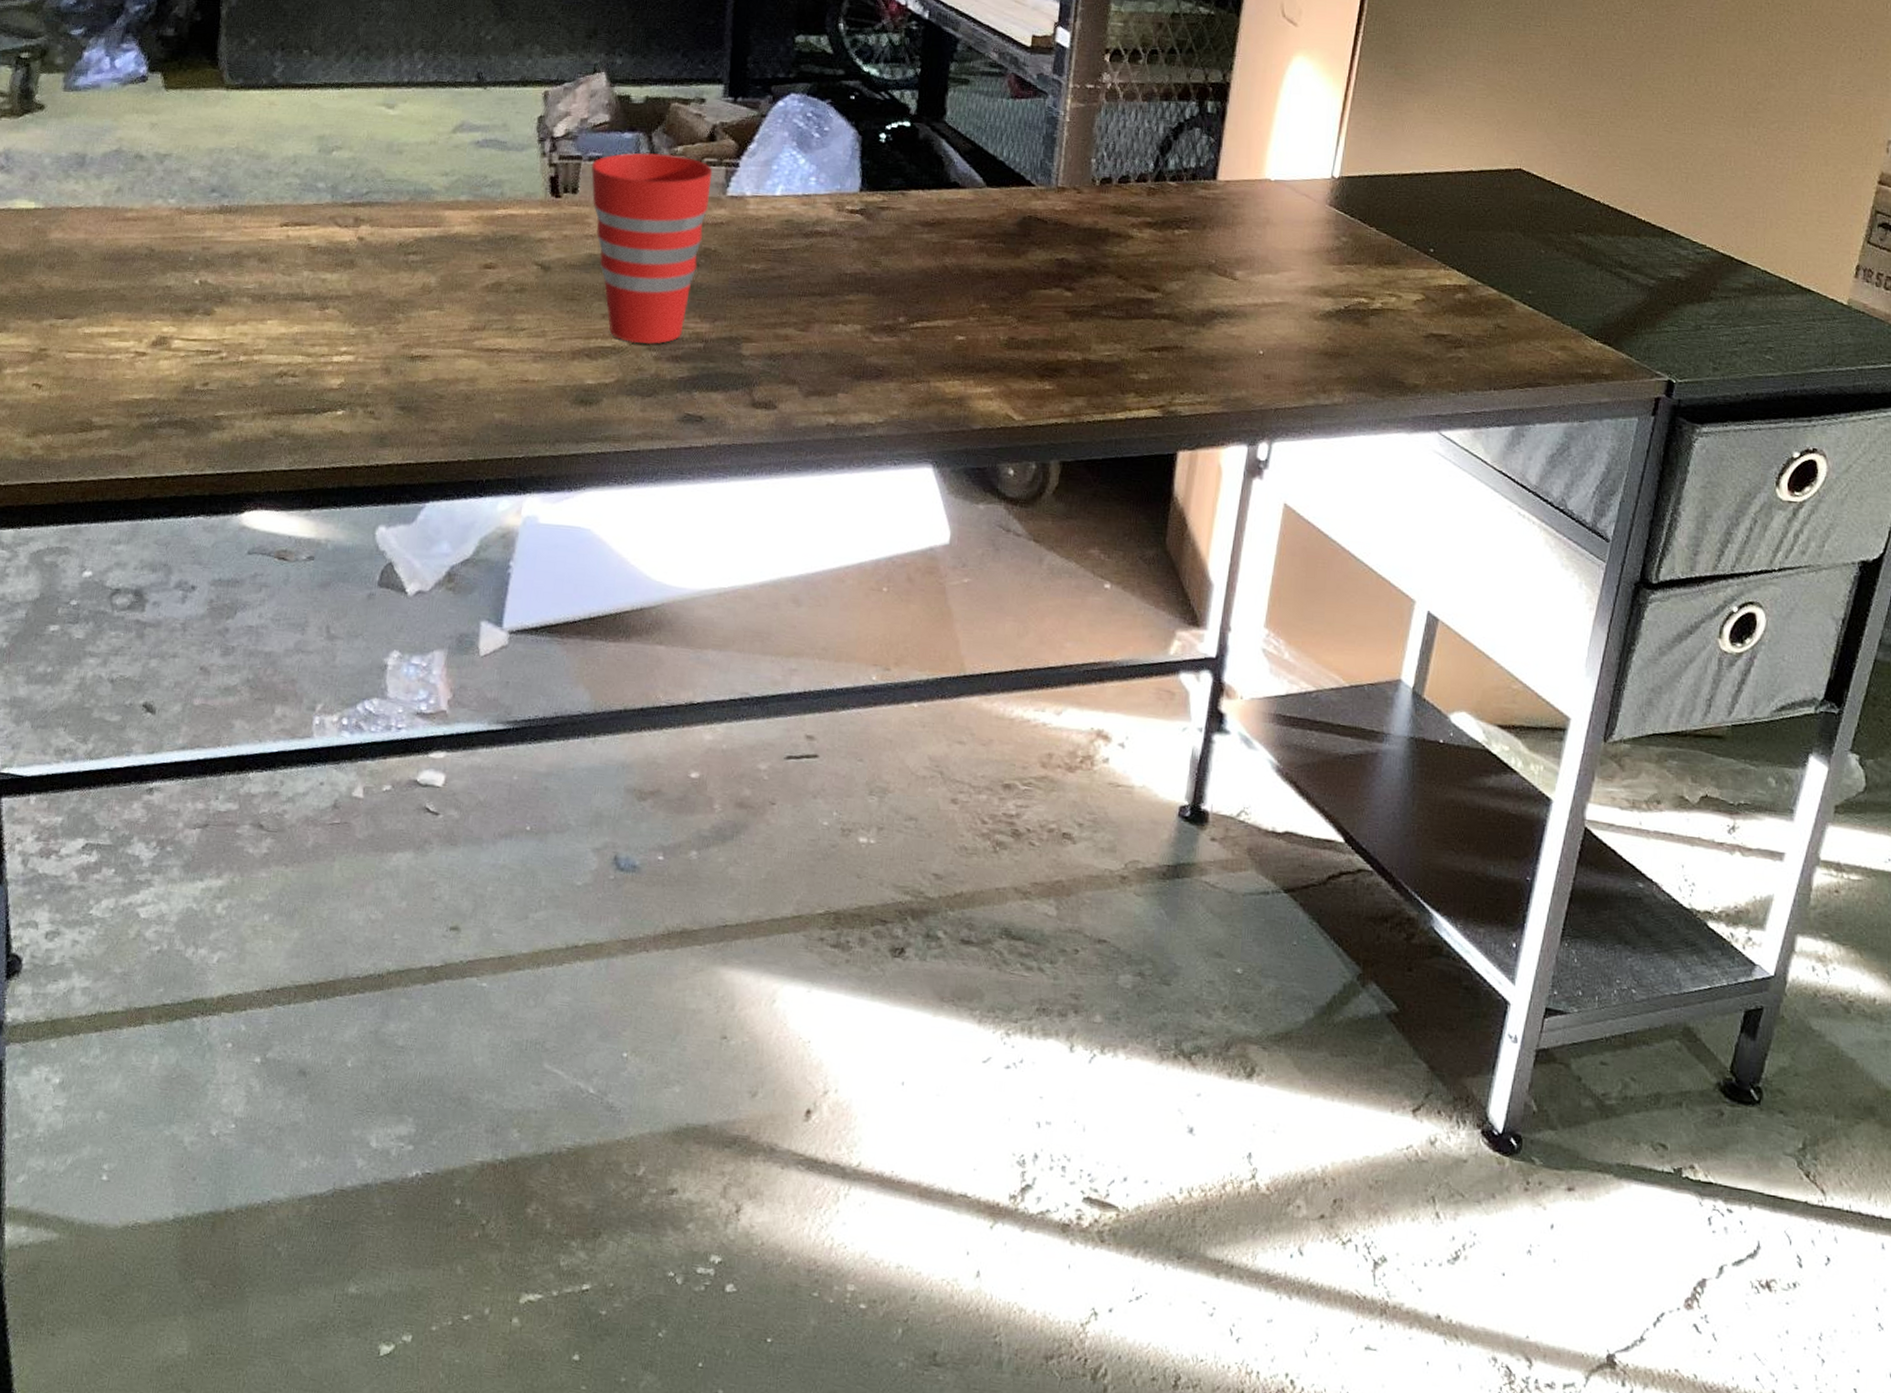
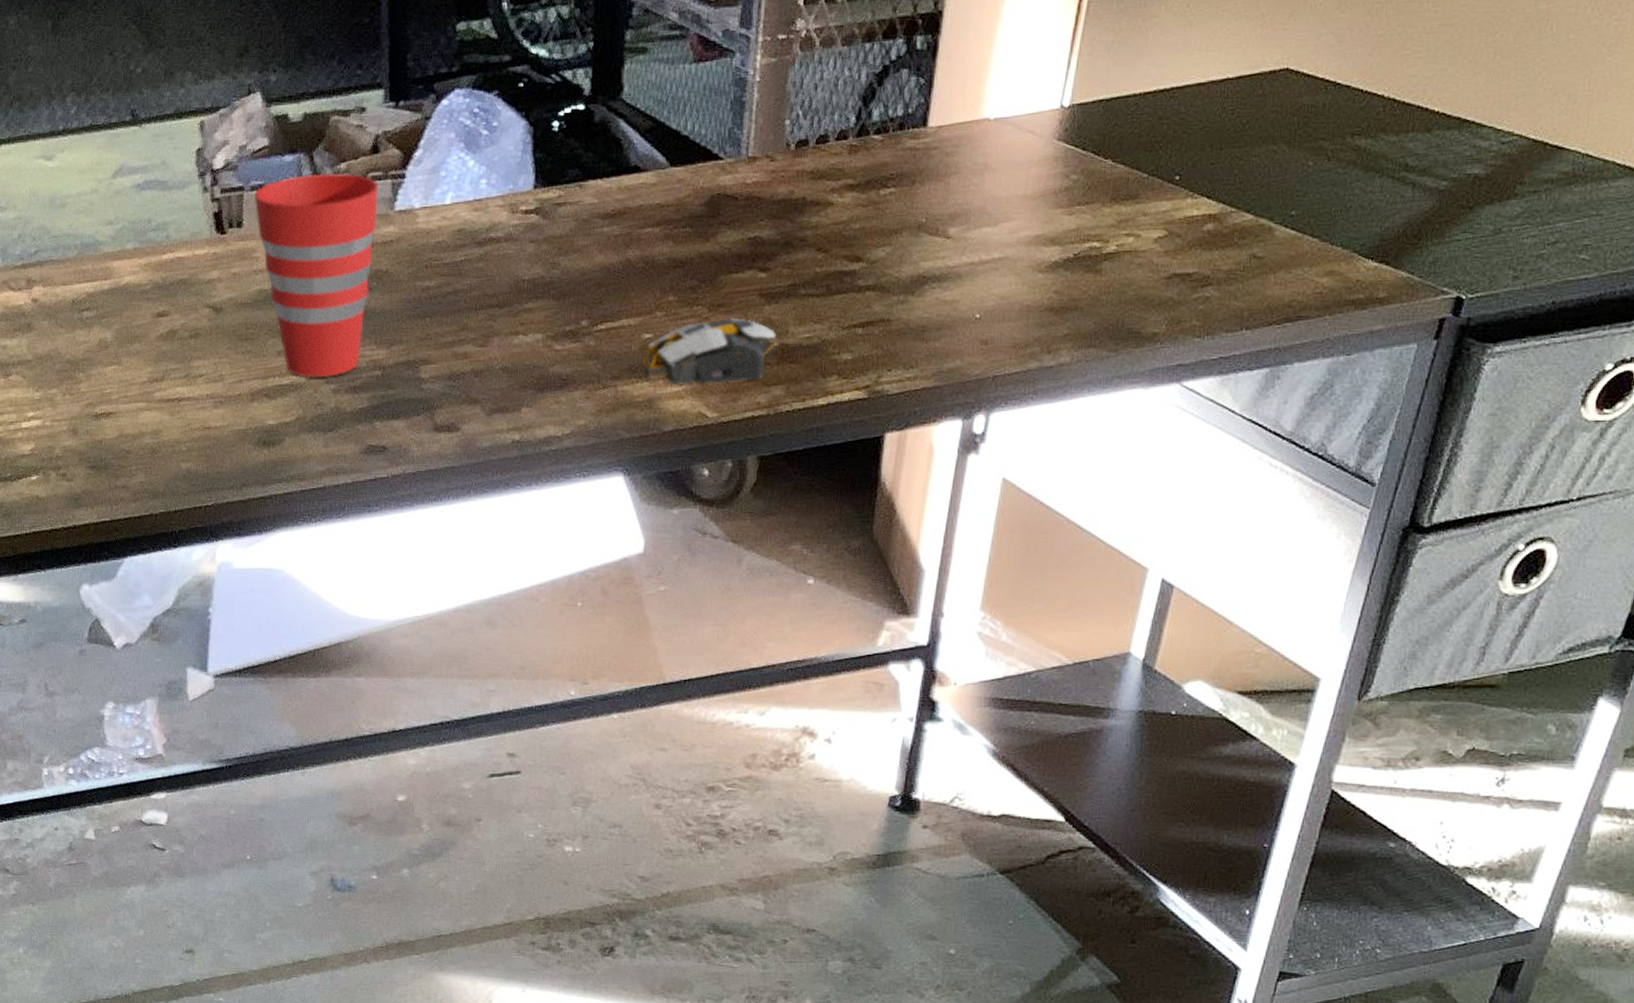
computer mouse: none [924,328,1080,391] -> present [610,317,777,386]

